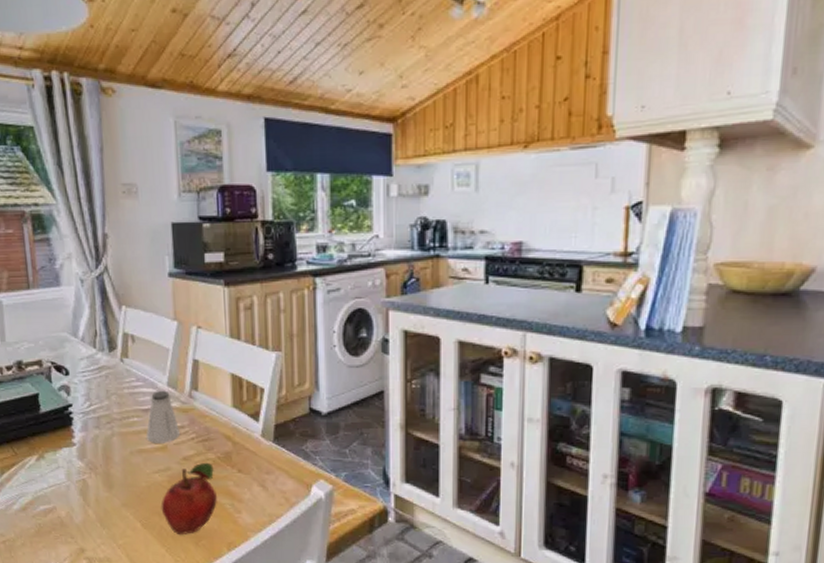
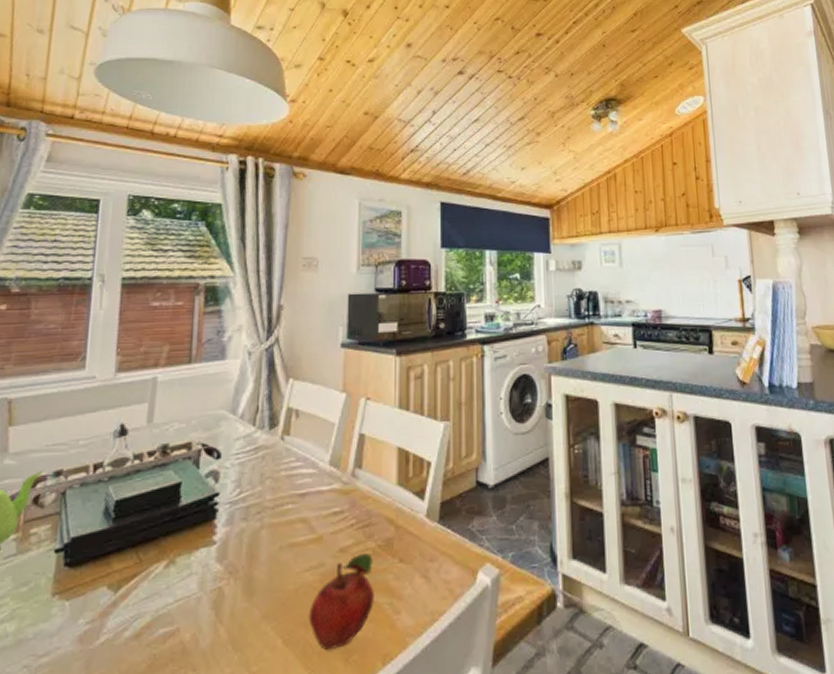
saltshaker: present [145,390,180,443] -> none [299,470,338,534]

